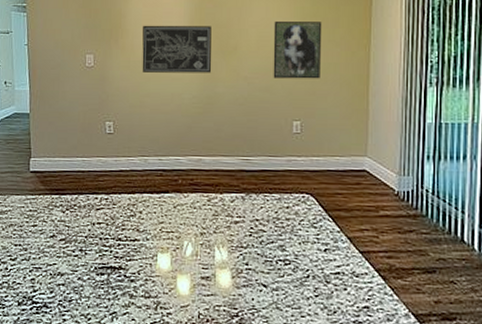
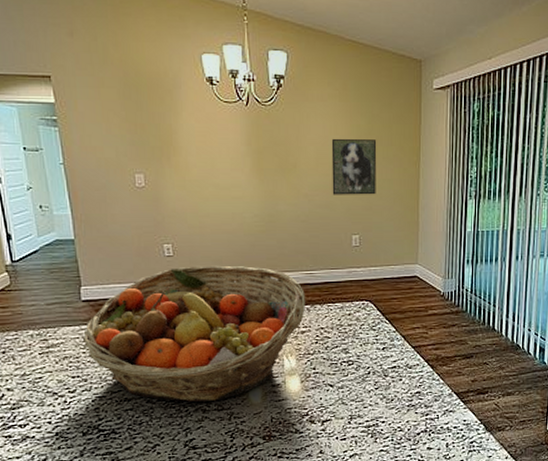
fruit basket: none [27,144,241,287] -> present [82,266,306,402]
wall art: present [142,25,212,73] -> none [197,142,272,192]

